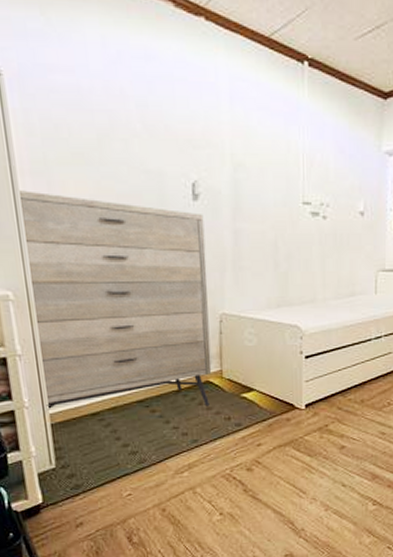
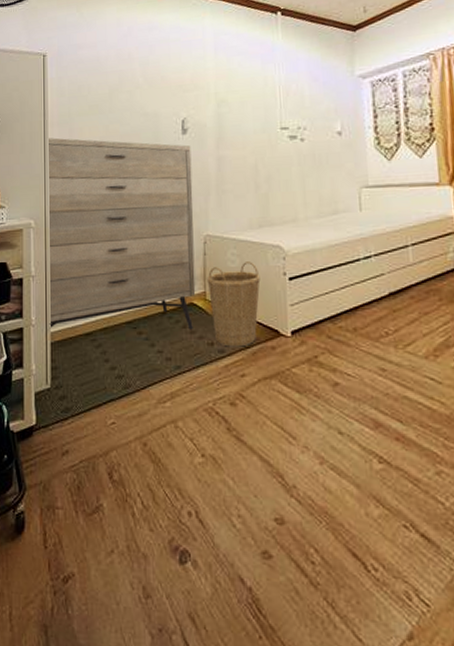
basket: none [223,341,278,421] -> present [207,261,261,347]

